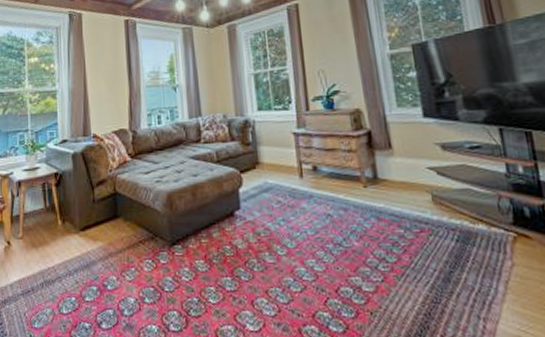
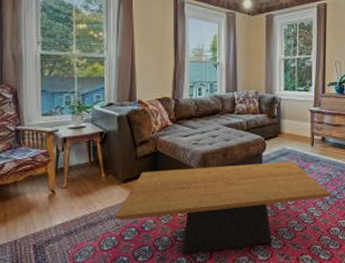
coffee table: none [73,199,334,322] -> present [114,162,331,255]

